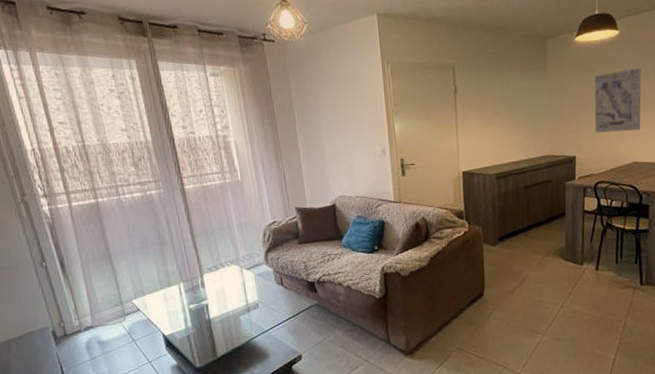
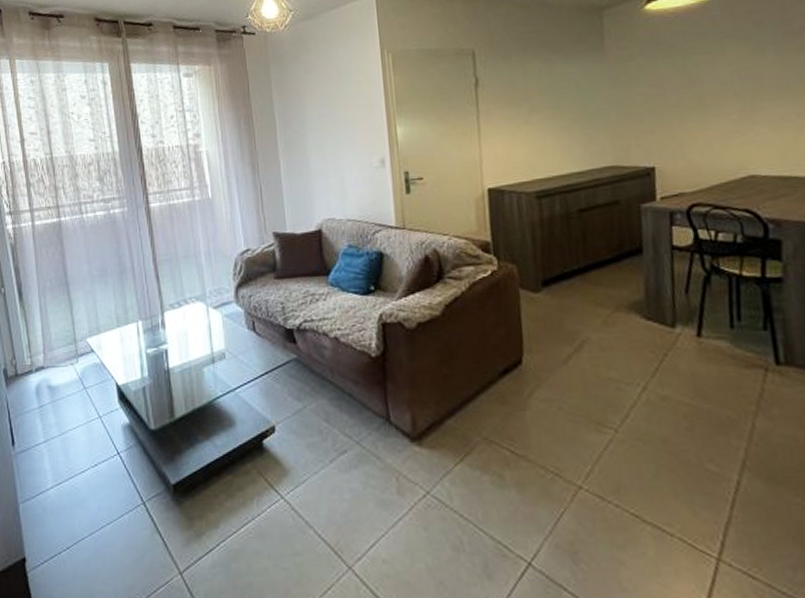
wall art: present [594,68,642,133] -> none [678,40,758,135]

